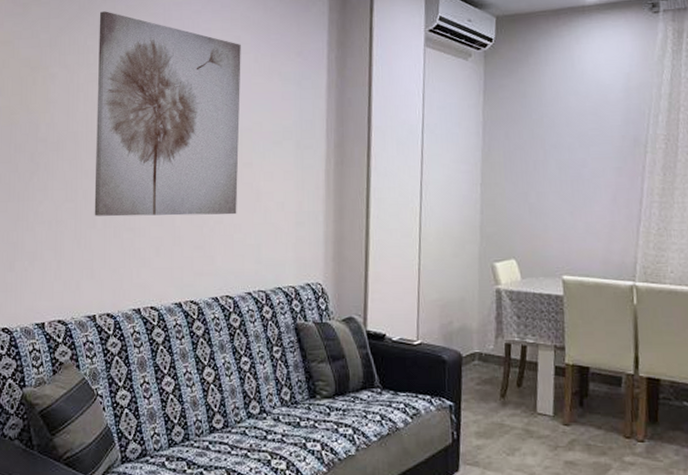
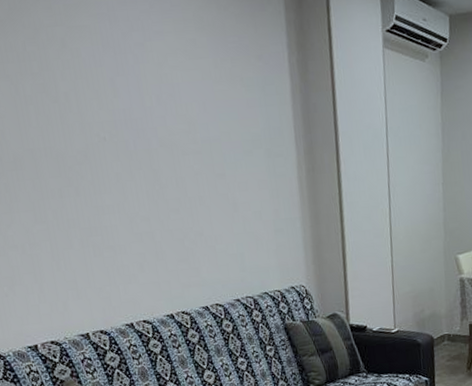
wall art: present [94,11,241,217] -> none [34,11,216,237]

